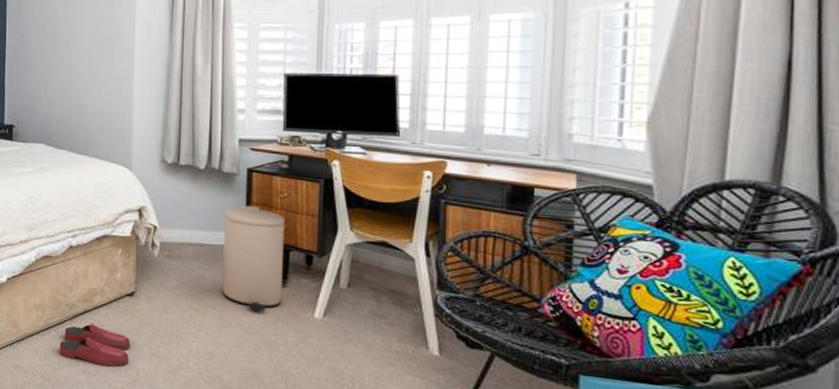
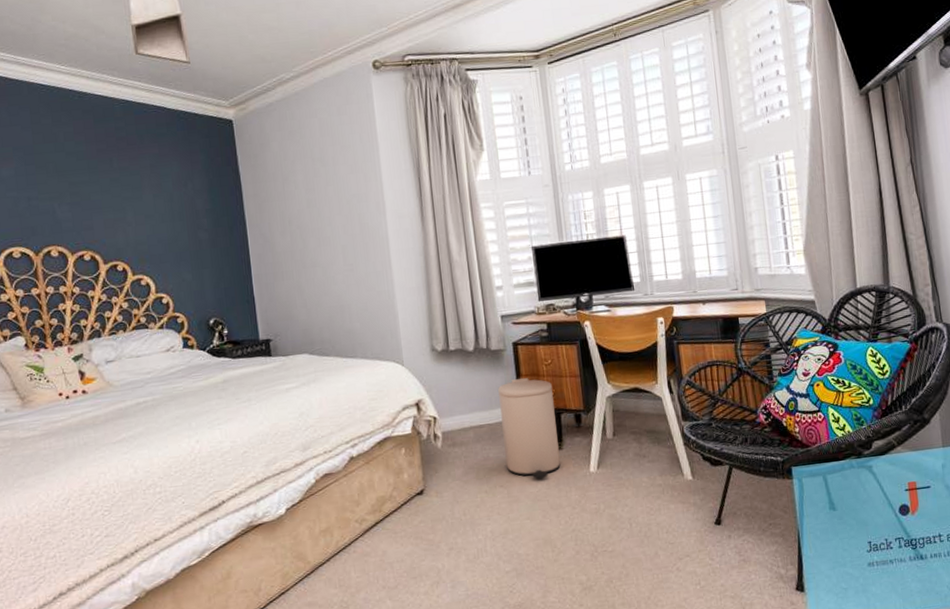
slippers: present [59,323,130,367] -> none [354,533,428,578]

